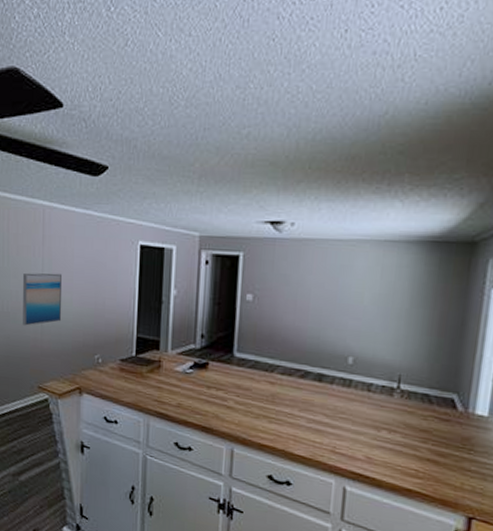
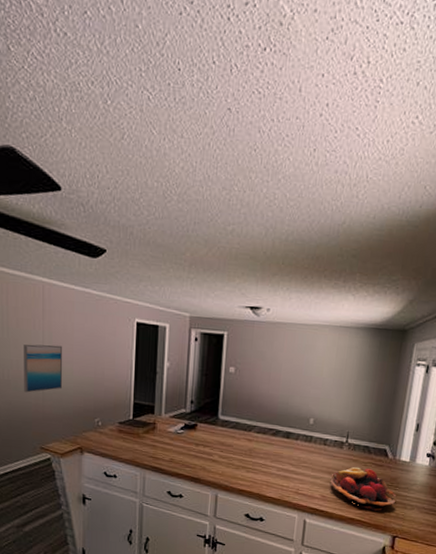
fruit basket: none [377,421,471,482] -> present [330,467,396,511]

